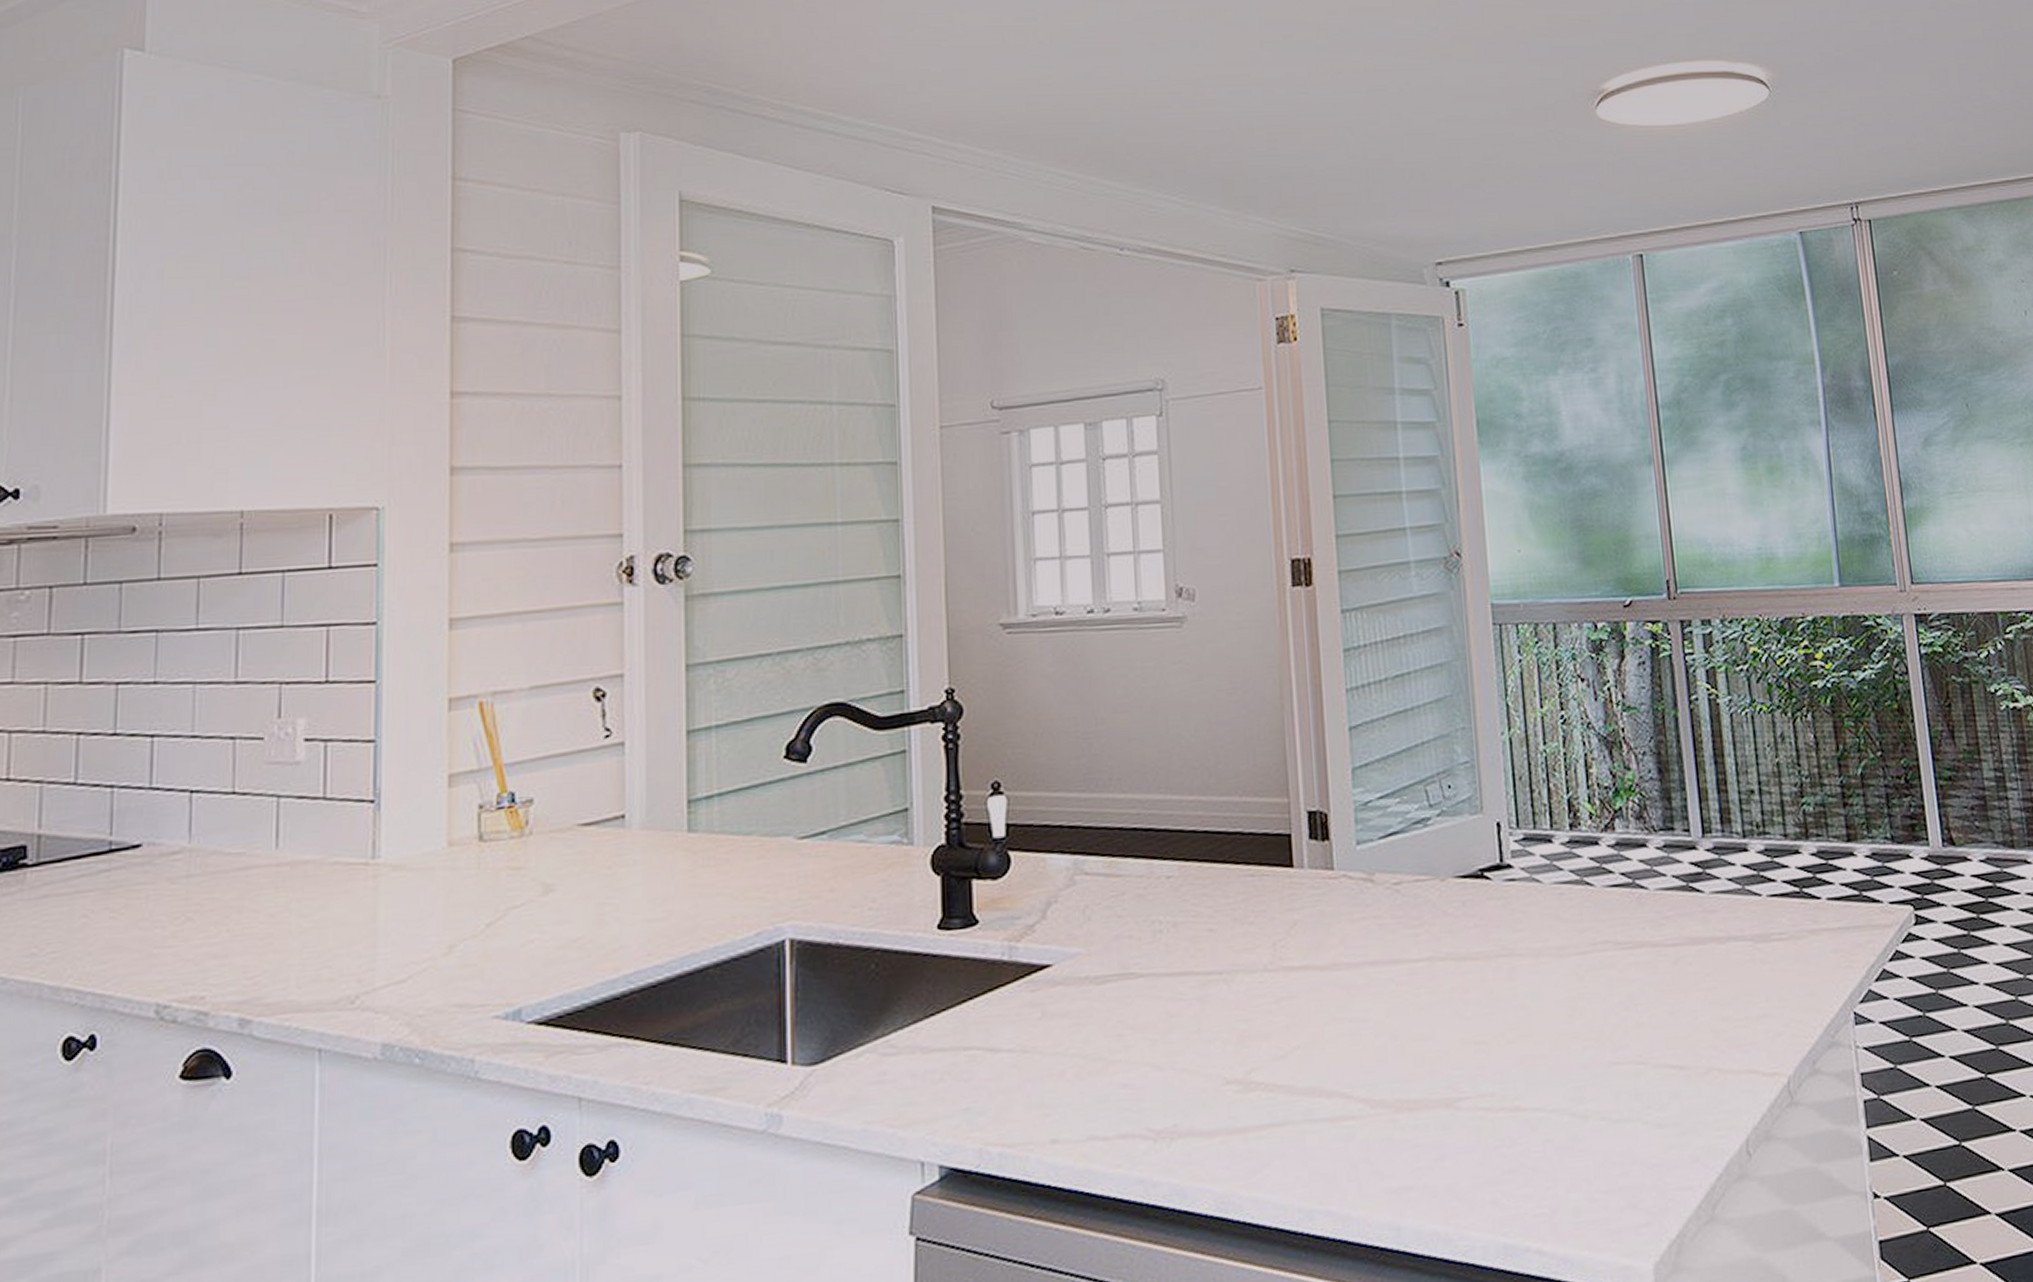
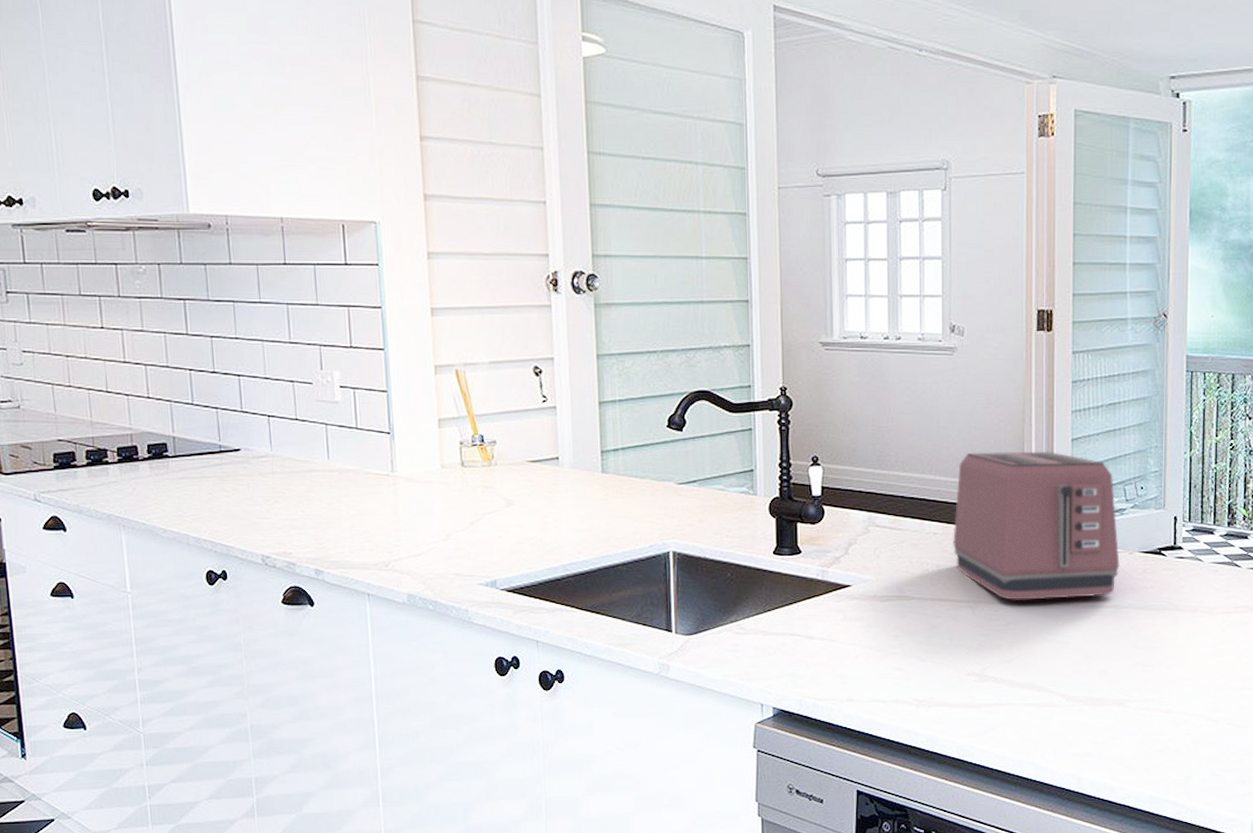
toaster: none [1194,746,1429,965] -> present [953,451,1120,600]

